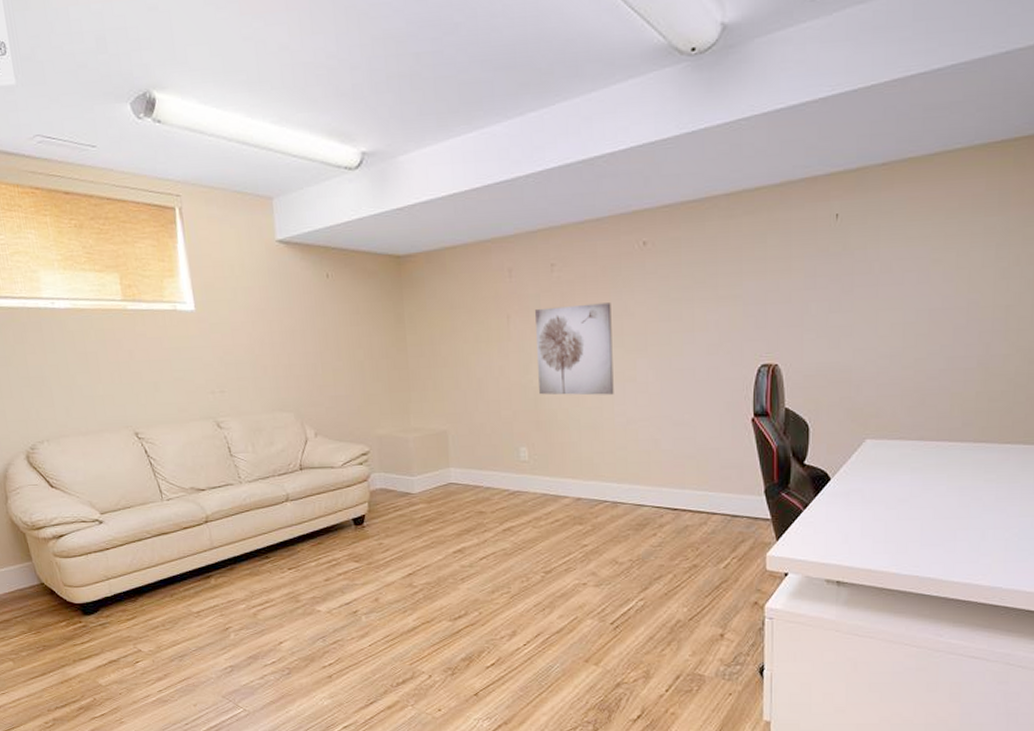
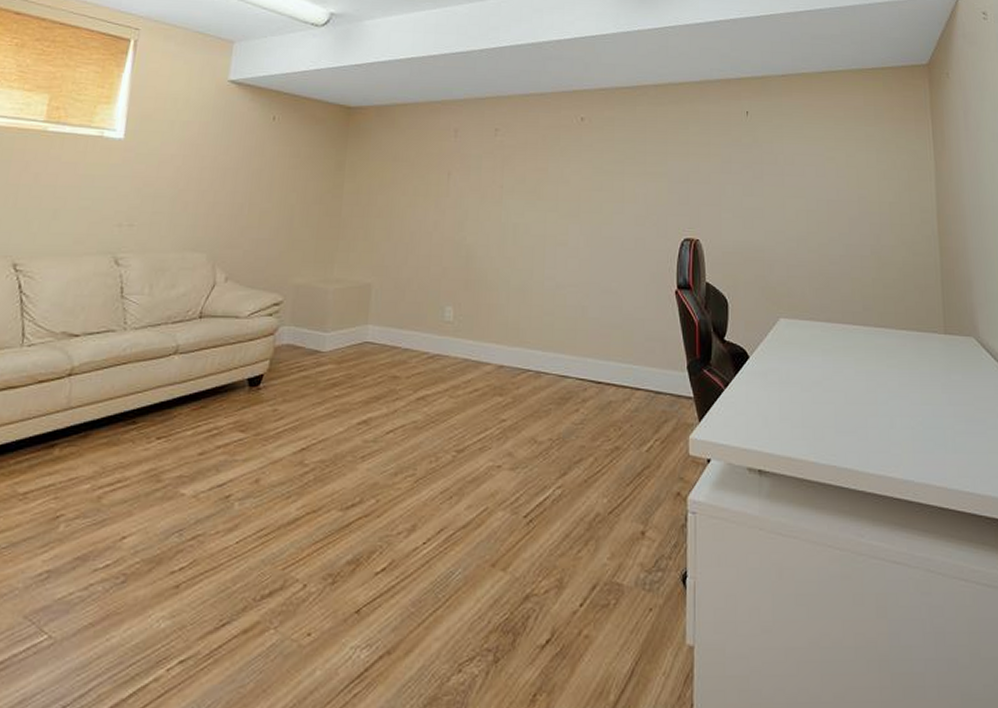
wall art: present [535,303,614,395] -> none [472,168,548,258]

